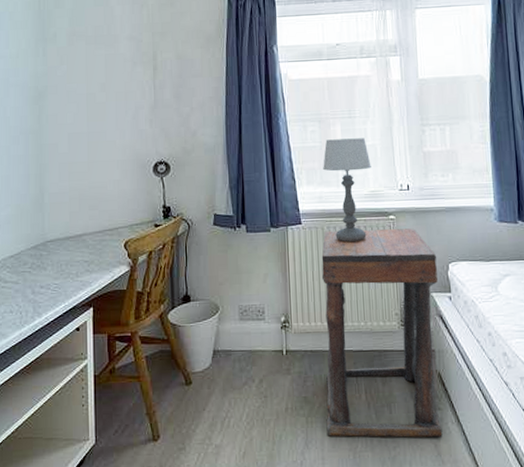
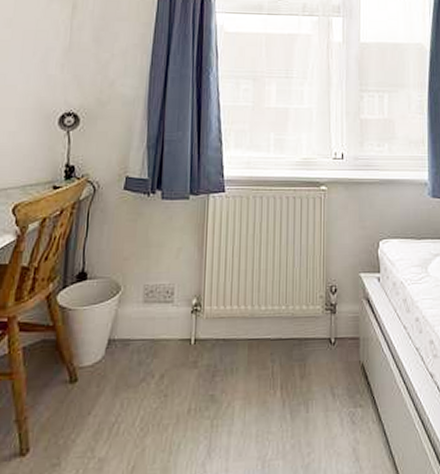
side table: present [321,228,443,438] -> none [233,200,368,443]
table lamp: present [323,138,371,243] -> none [254,100,306,215]

